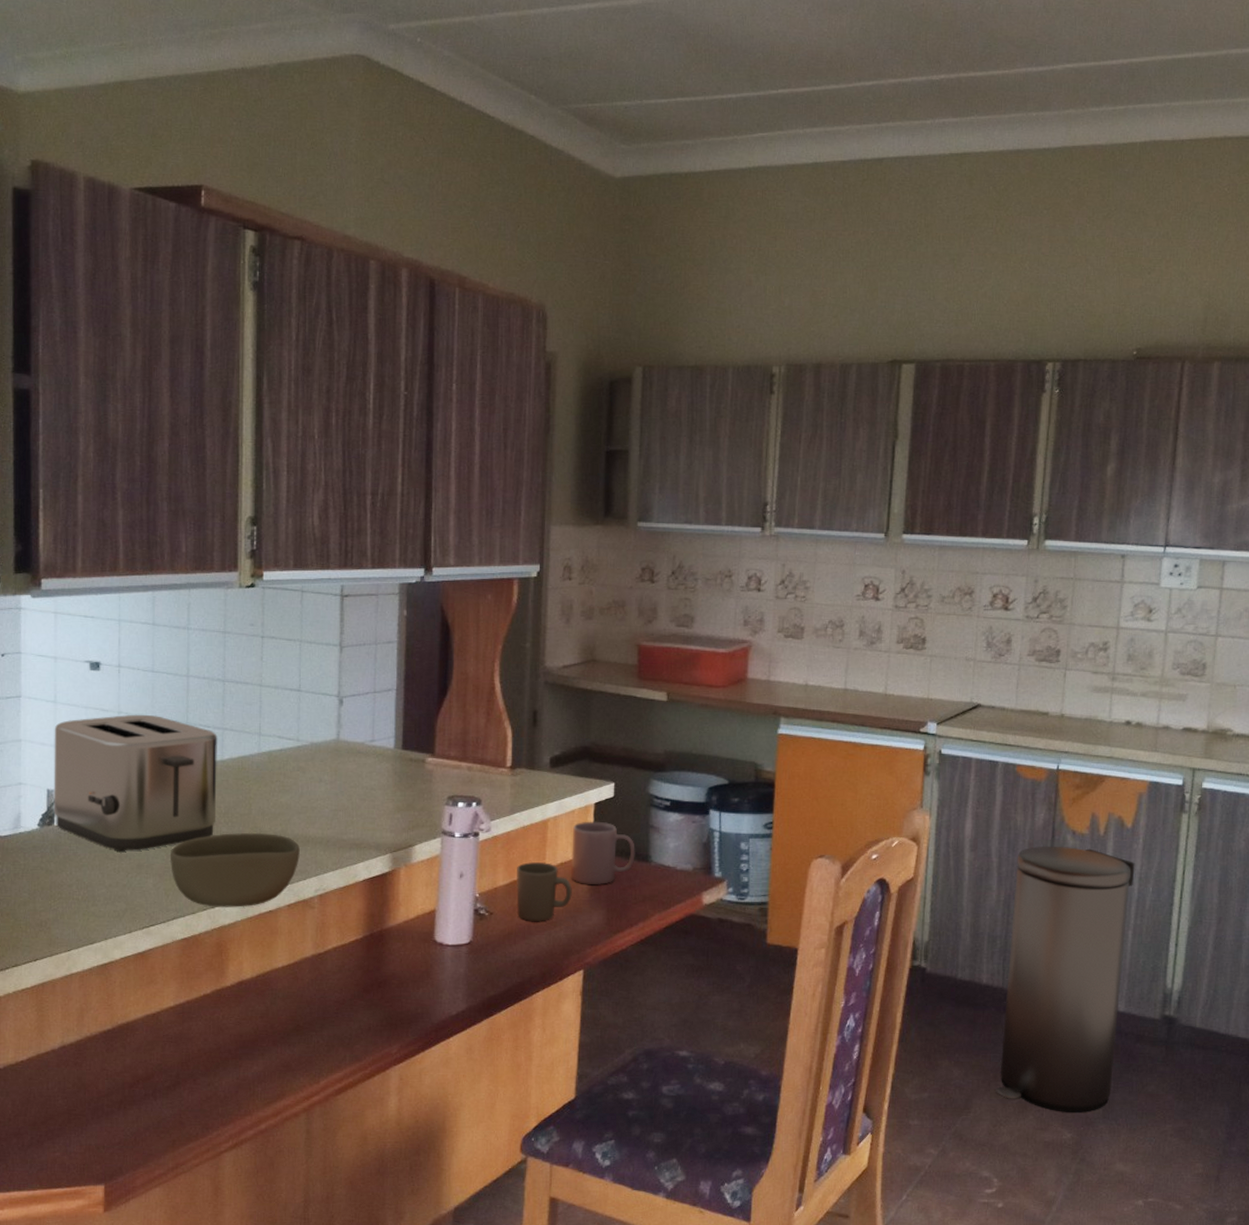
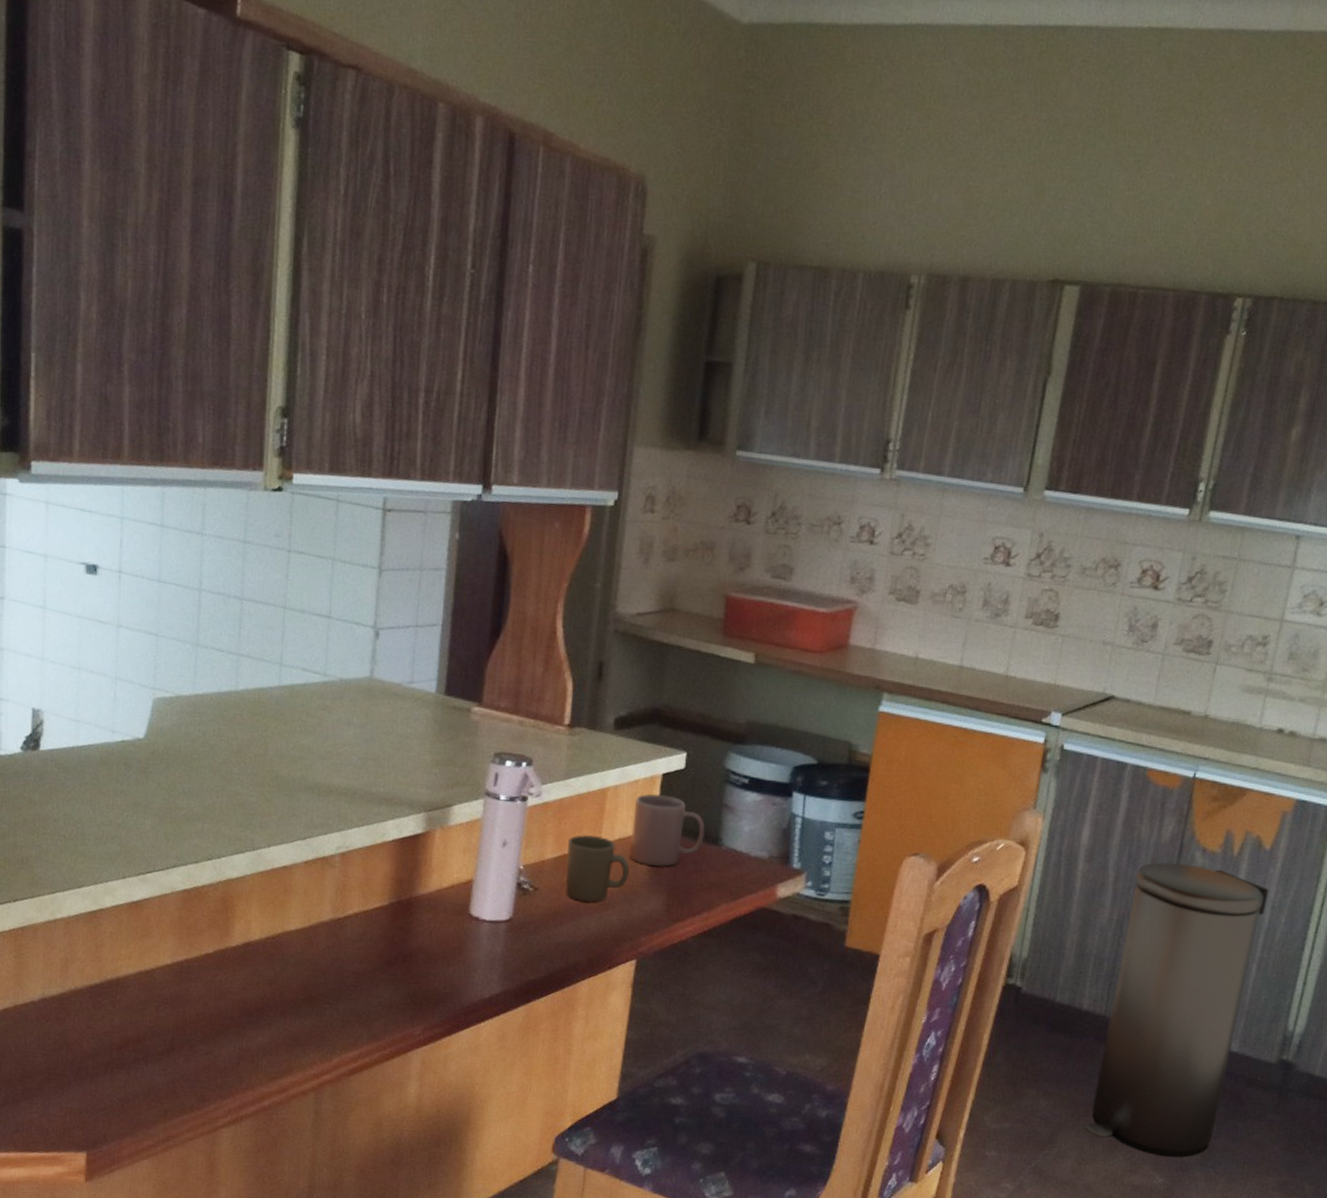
toaster: present [53,714,217,852] -> none [39,629,232,787]
bowl: present [169,832,300,908] -> none [171,775,322,860]

